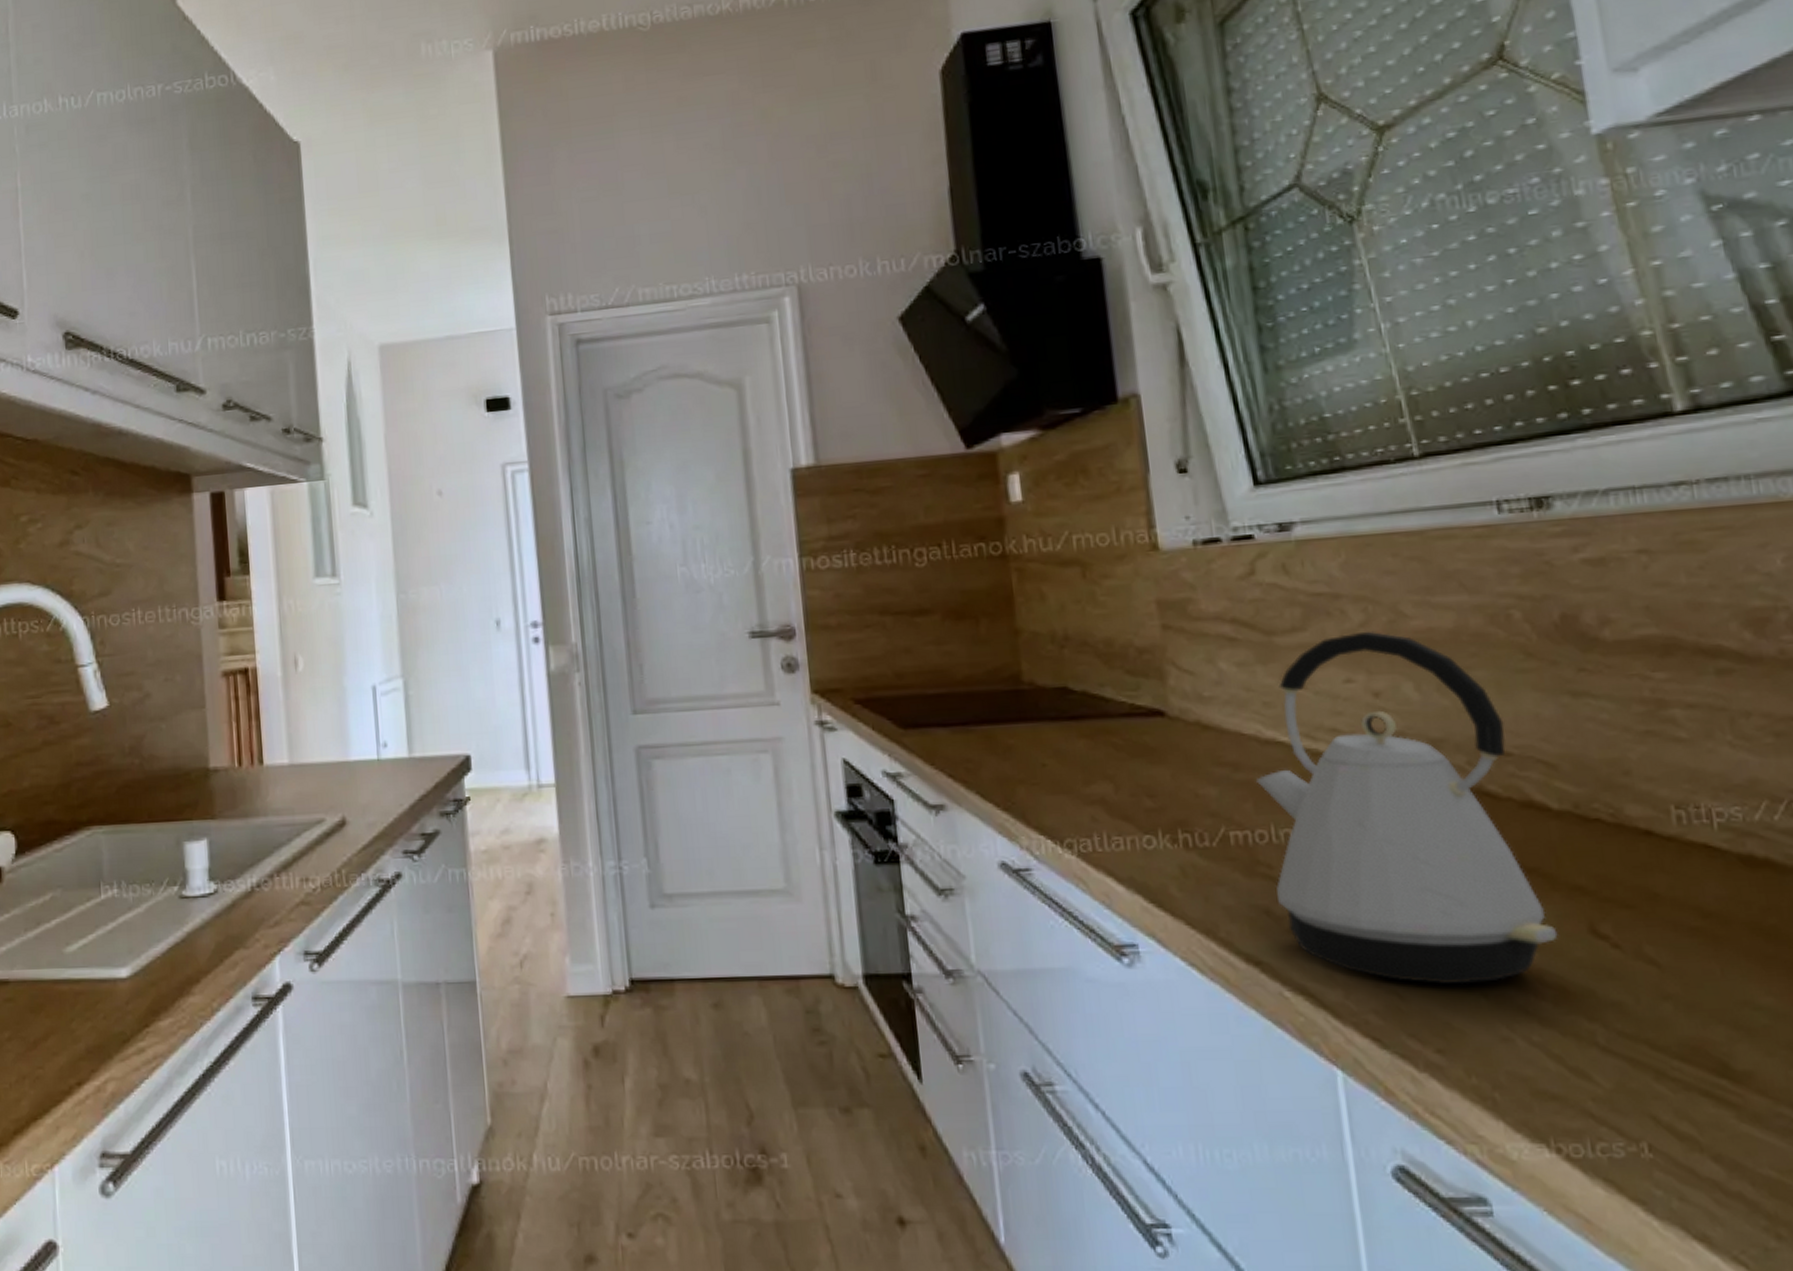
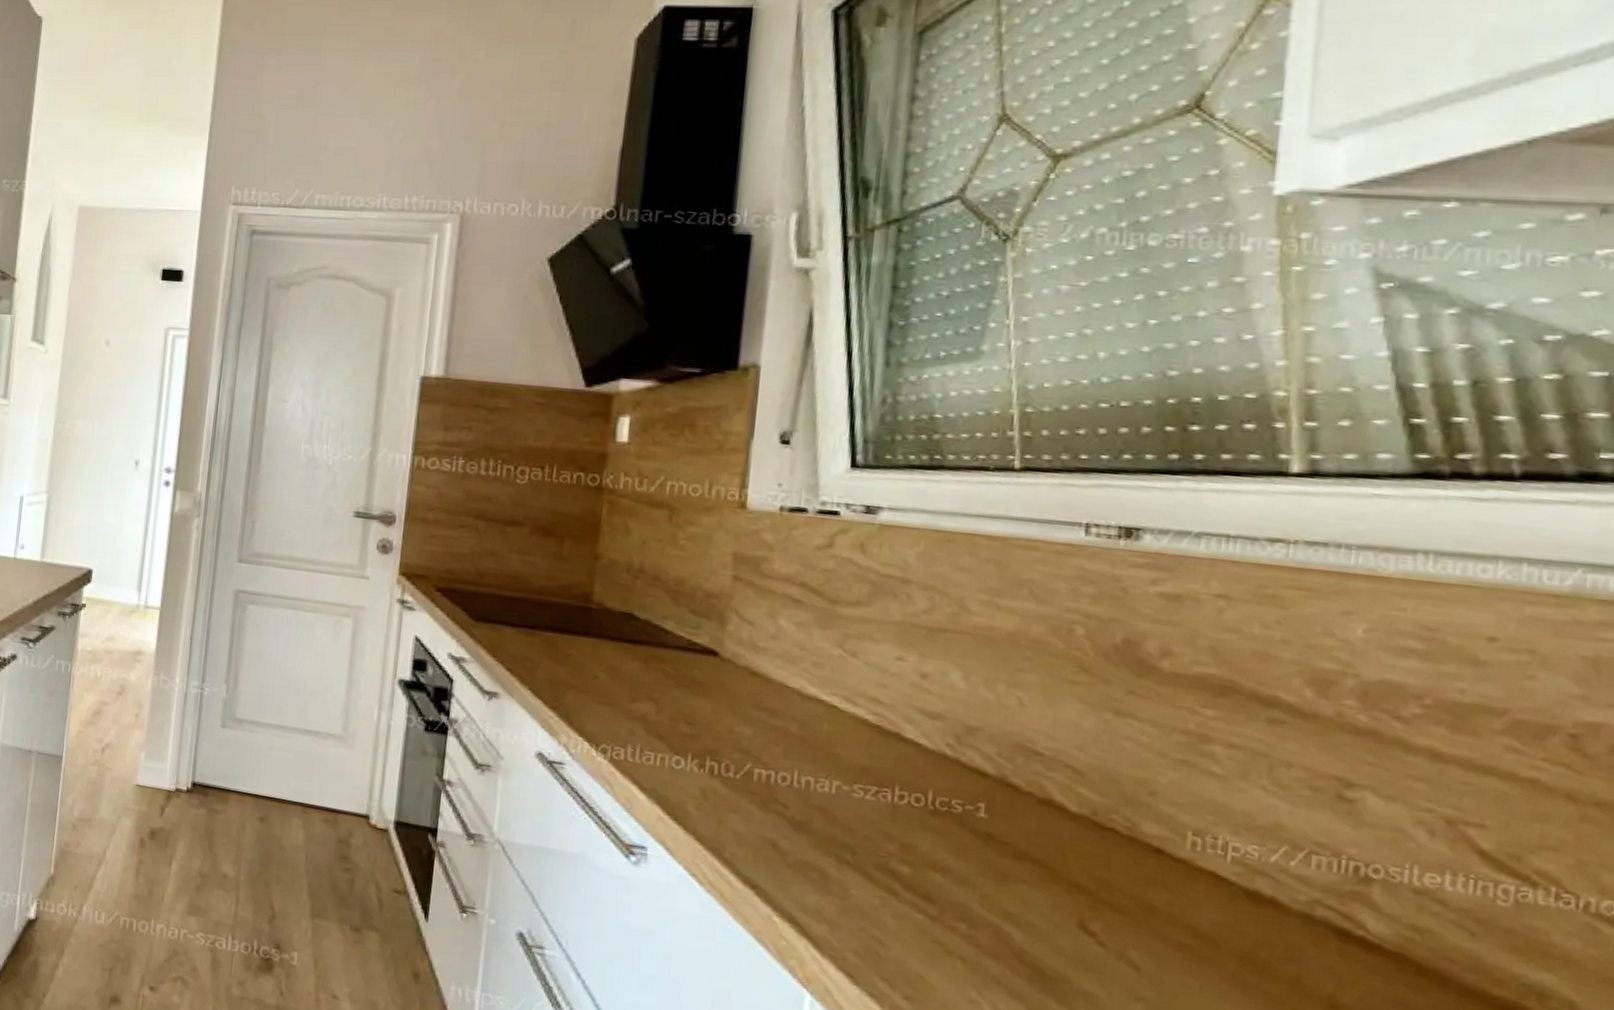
kettle: present [1256,630,1558,985] -> none [786,616,1047,950]

